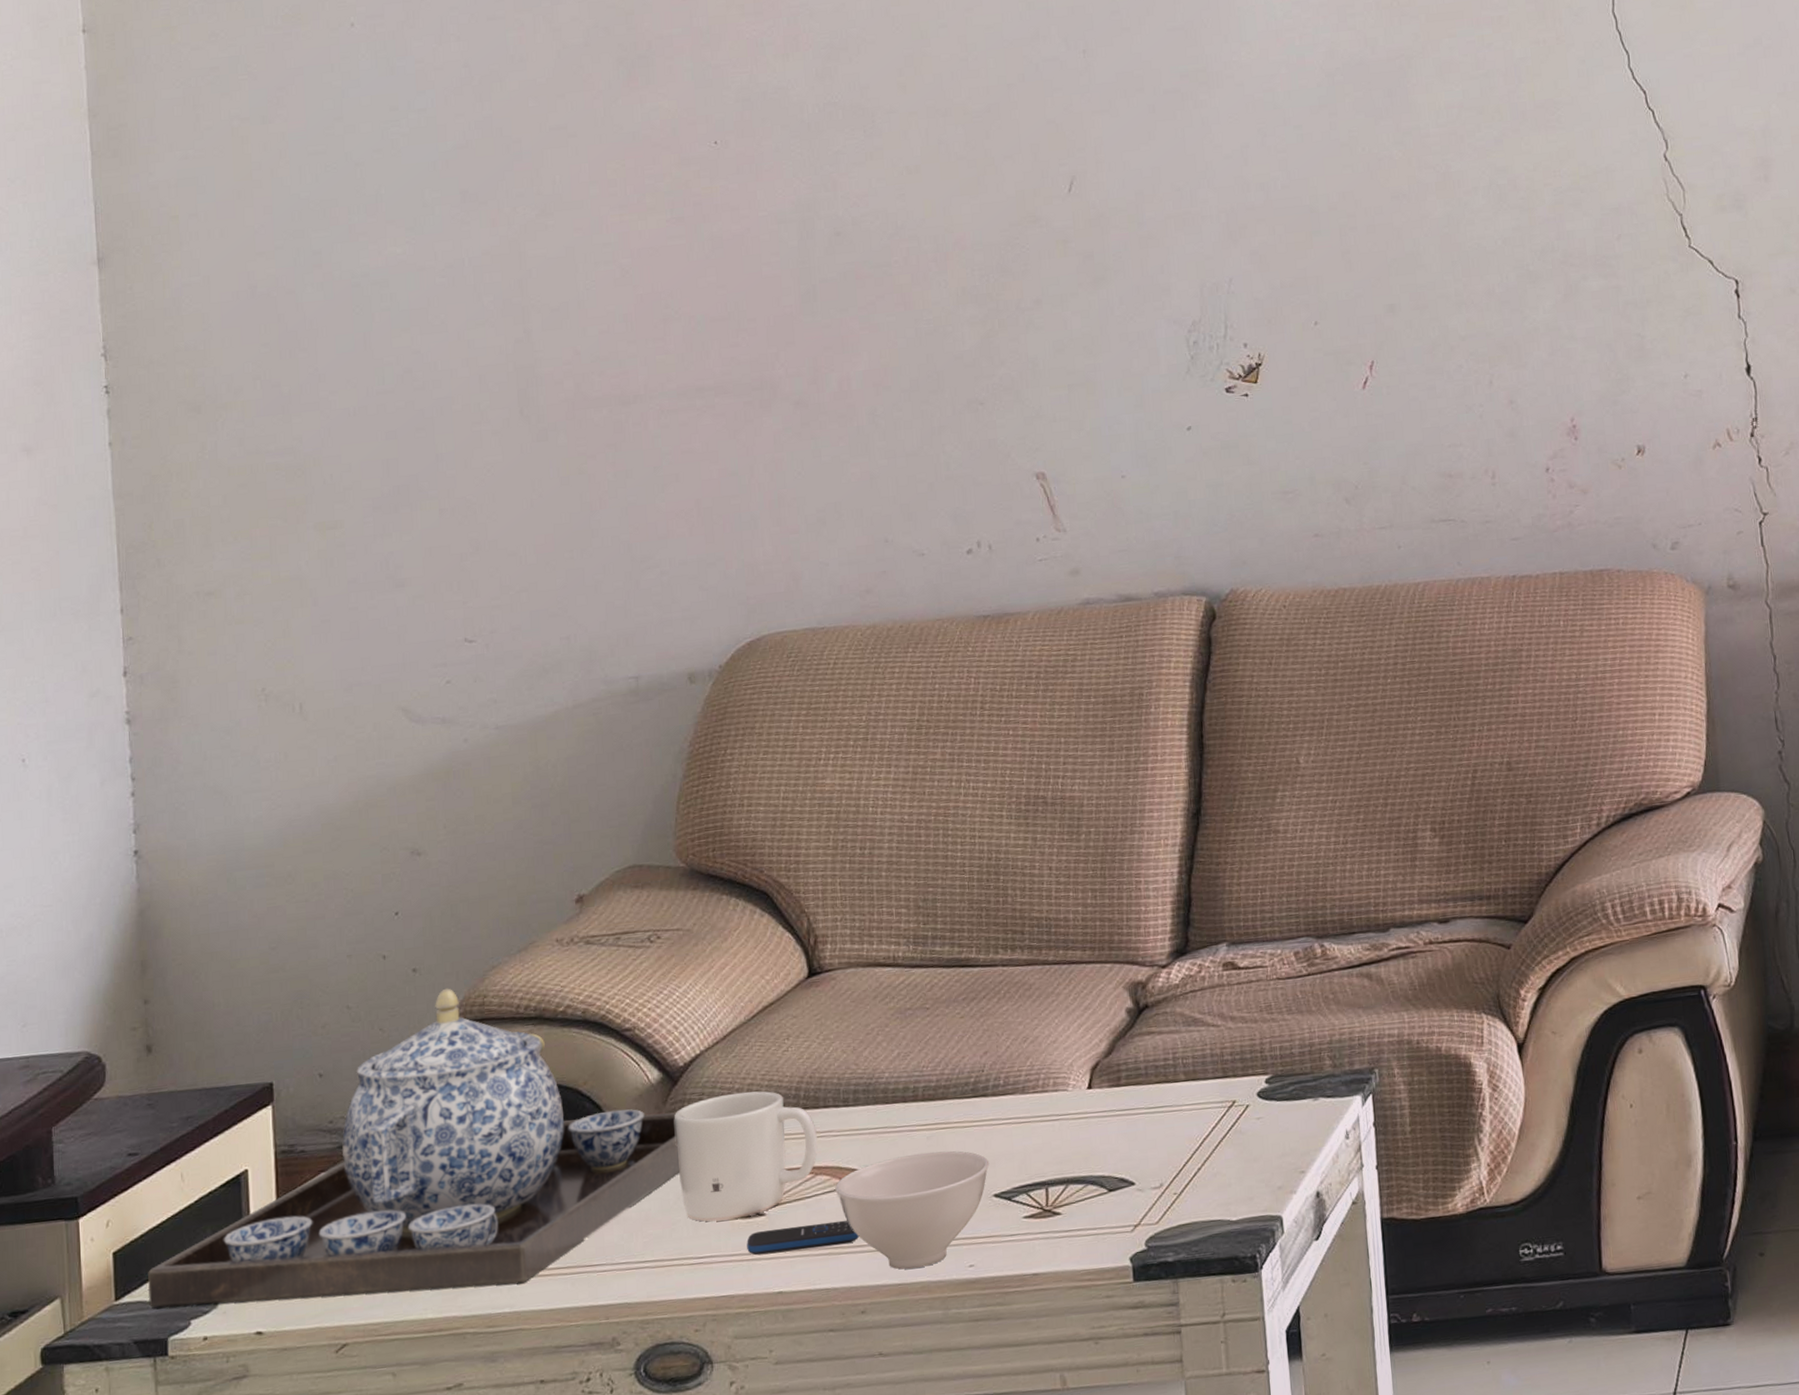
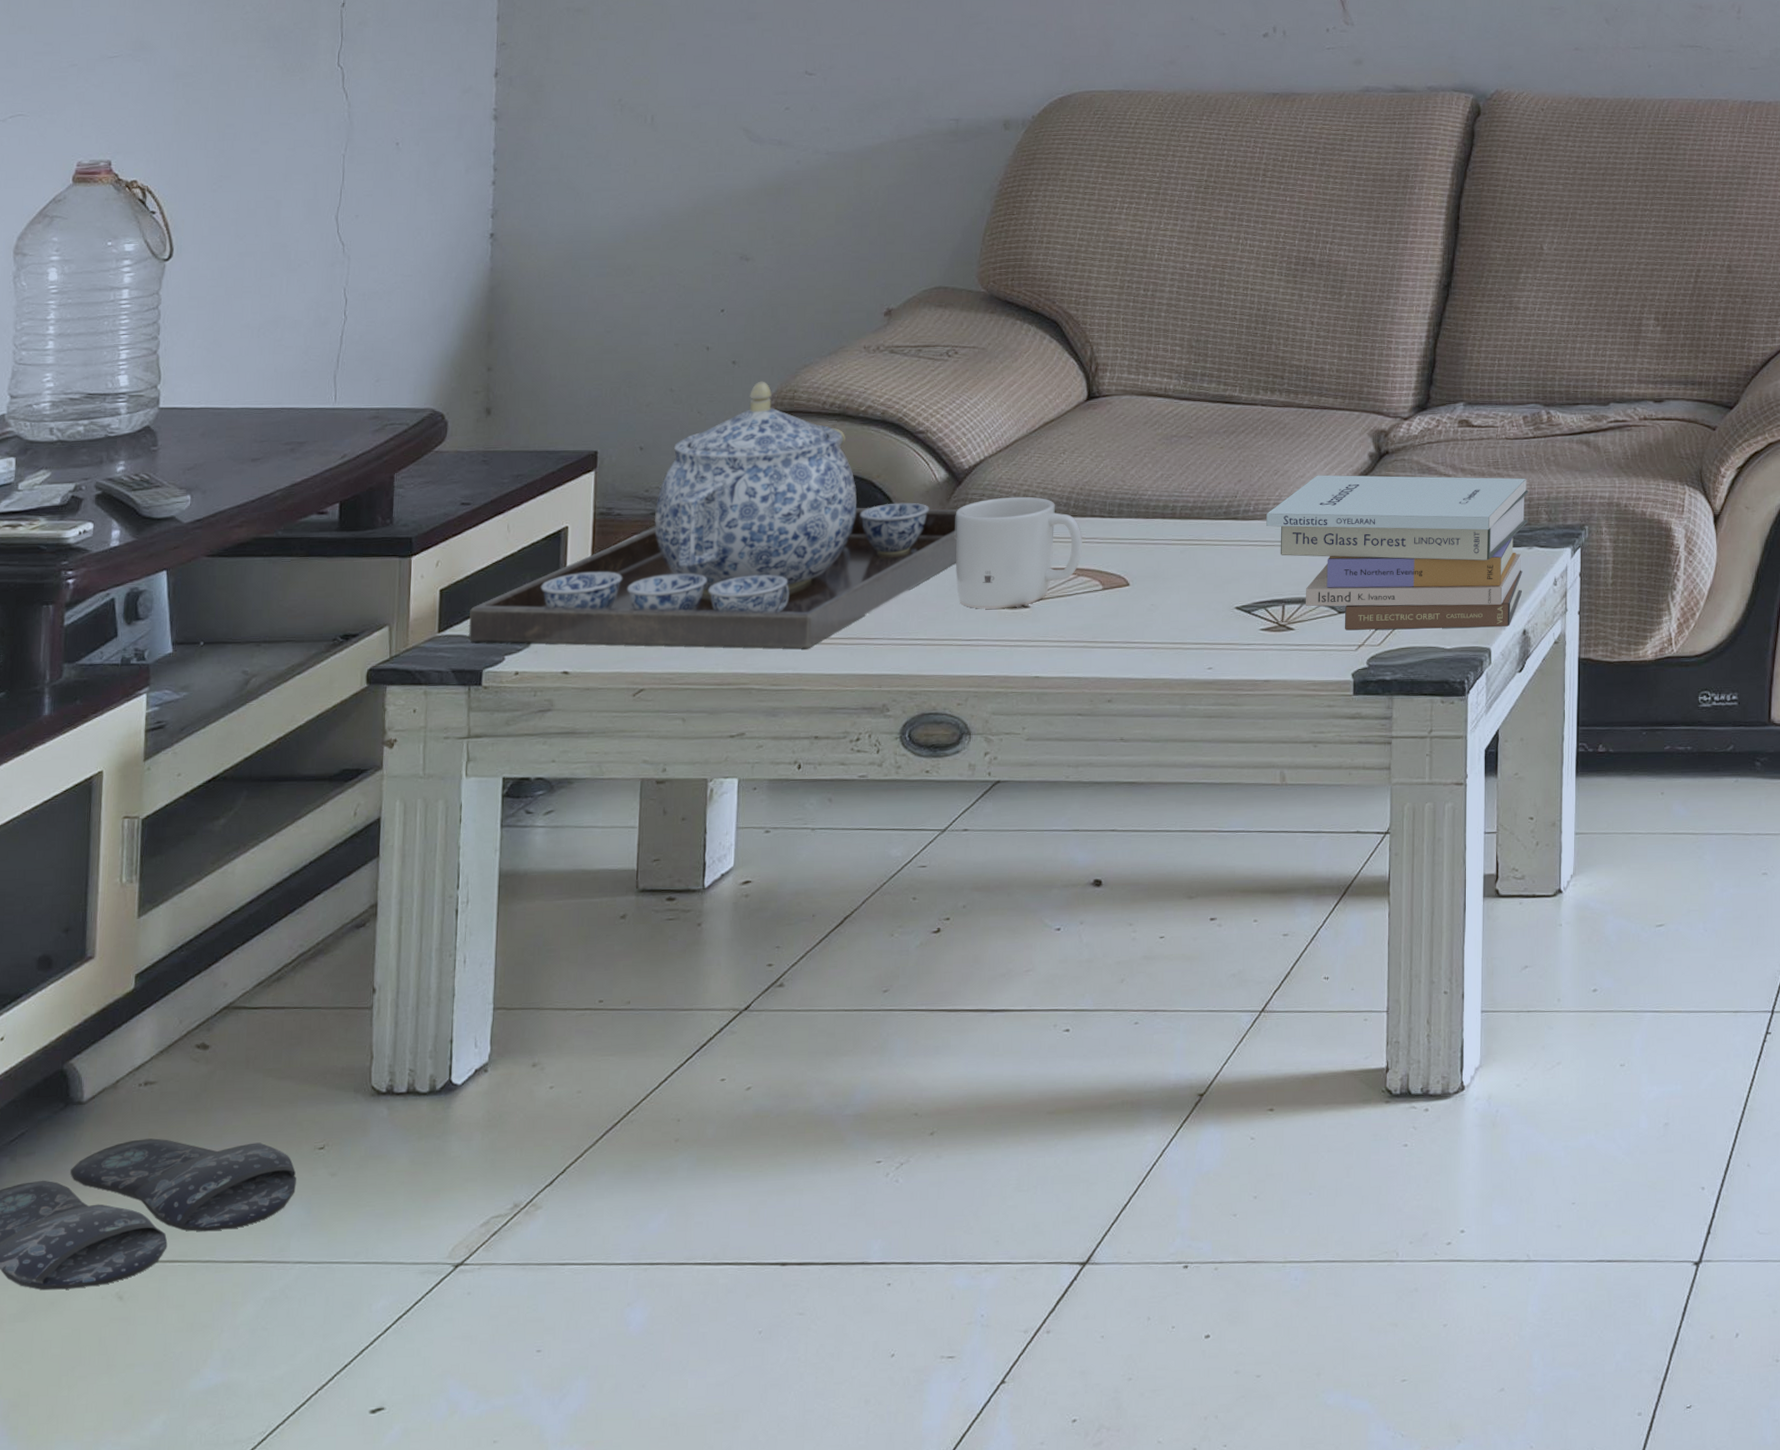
mobile phone: present [747,1220,859,1255] -> none [1011,618,1112,643]
bowl: present [835,1150,990,1270] -> none [1094,564,1234,667]
books: none [1018,1021,1312,1210] -> present [1266,475,1528,631]

